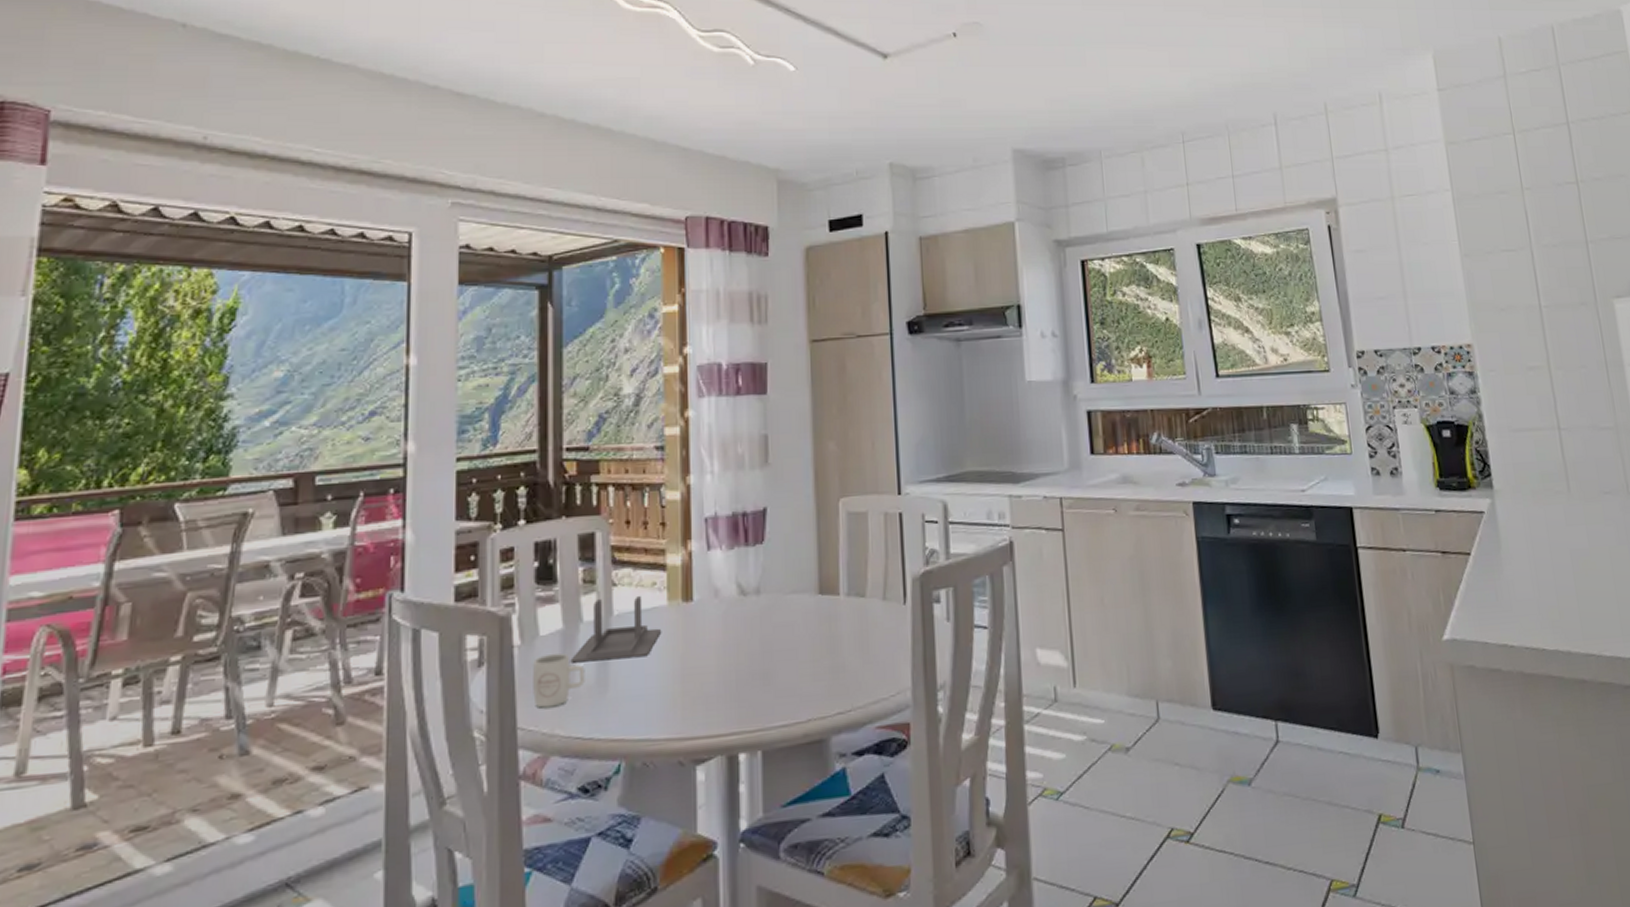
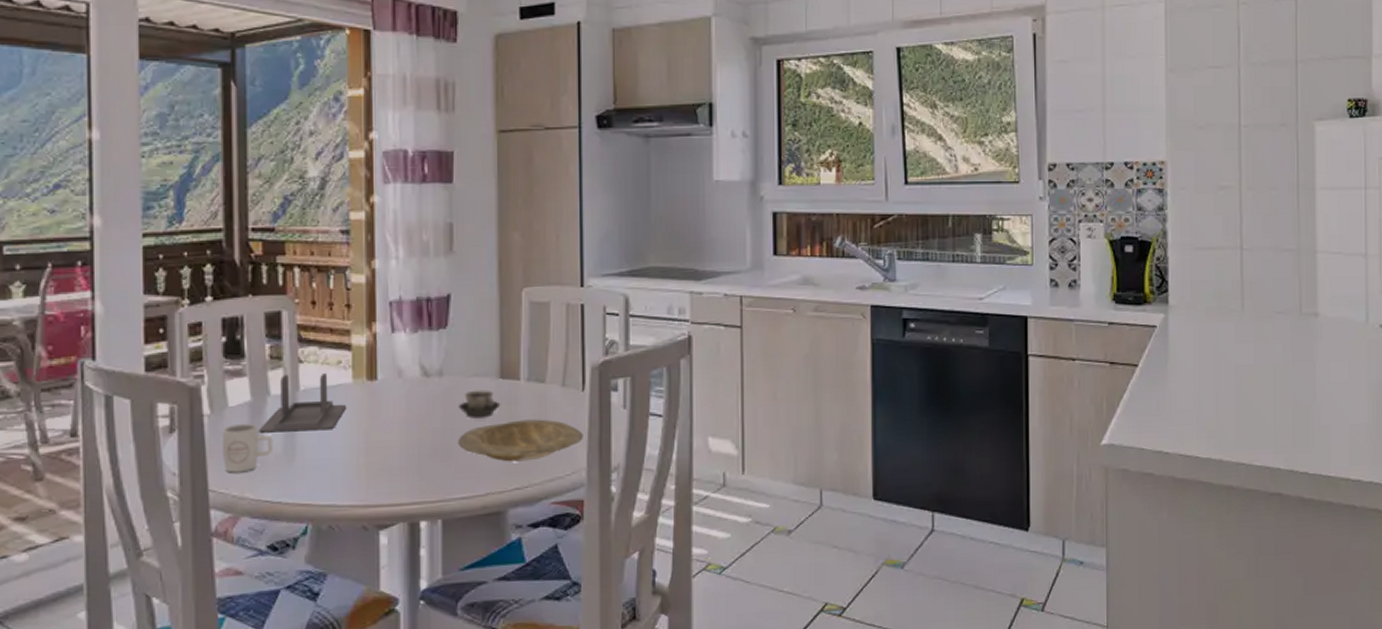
plate: none [776,636,907,684] -> present [457,419,583,462]
cup: none [777,607,821,639] -> present [459,390,501,419]

